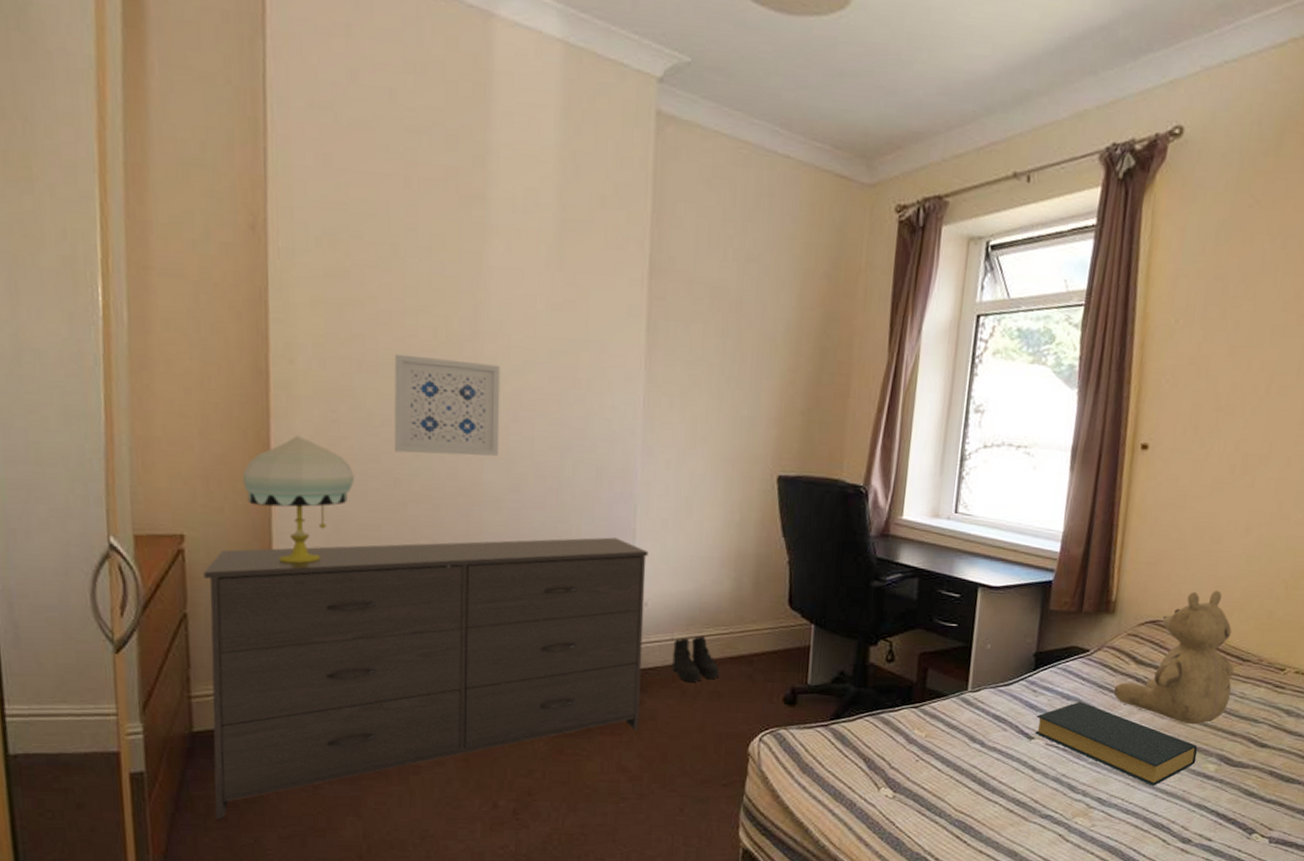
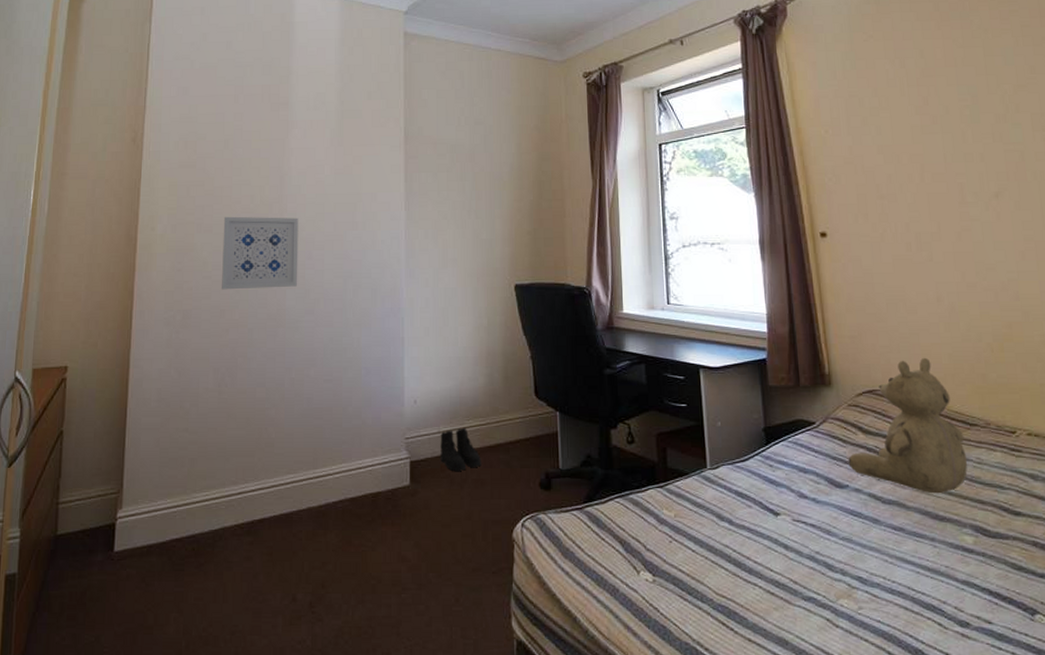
dresser: present [203,537,648,819] -> none [66,346,415,618]
table lamp: present [243,434,355,564] -> none [113,282,192,384]
hardback book: present [1035,701,1198,786] -> none [777,474,951,562]

